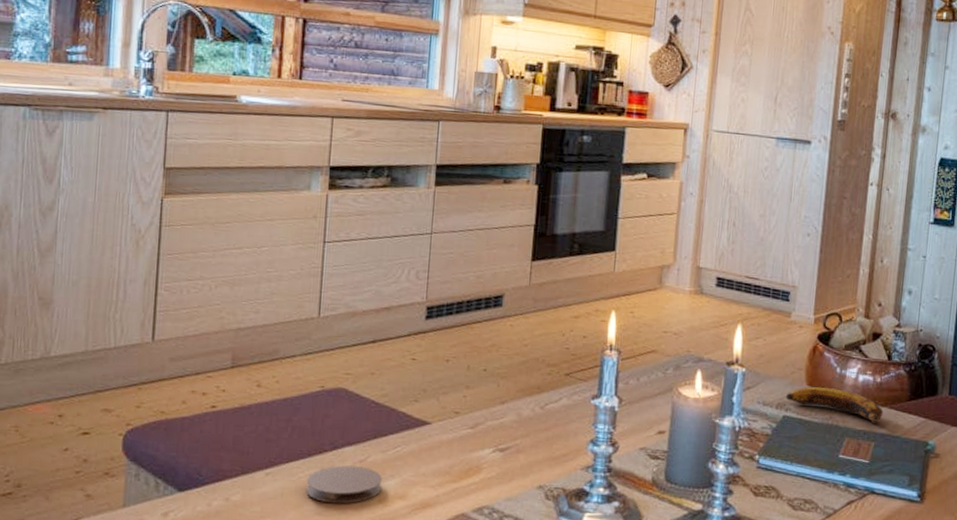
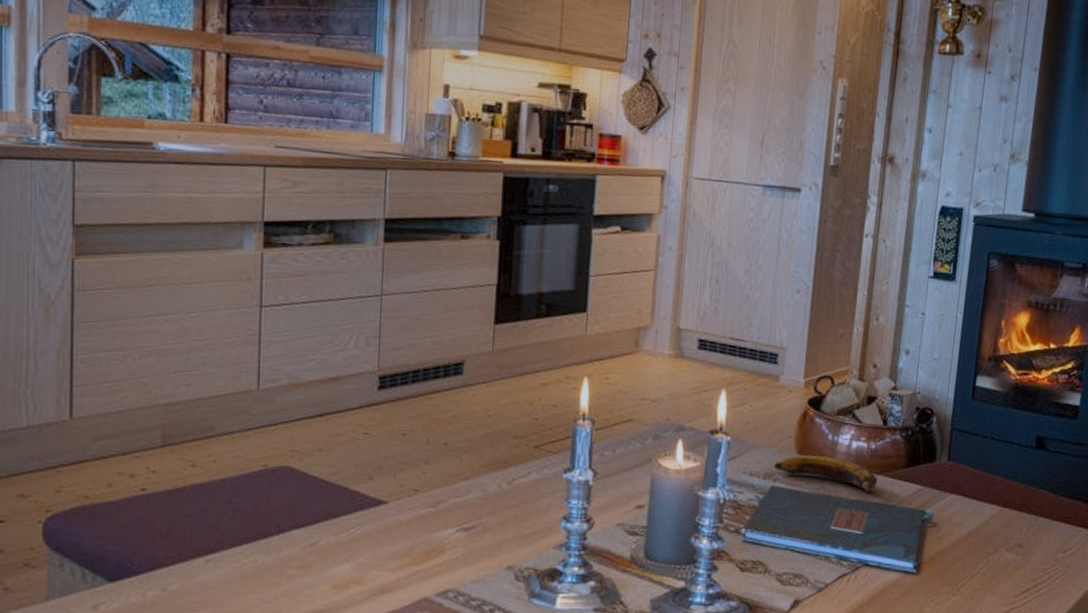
coaster: present [305,465,382,504] -> none [251,550,336,591]

